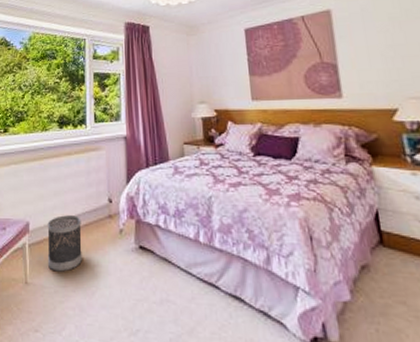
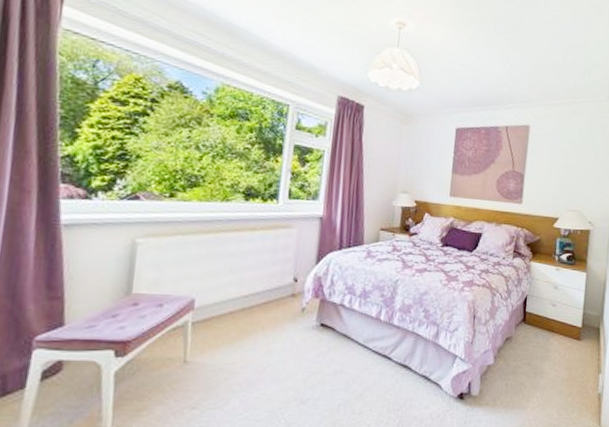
wastebasket: present [47,215,82,272] -> none [213,293,260,350]

